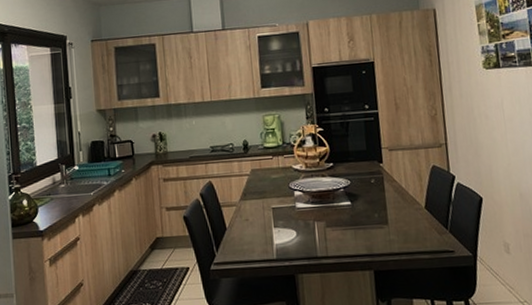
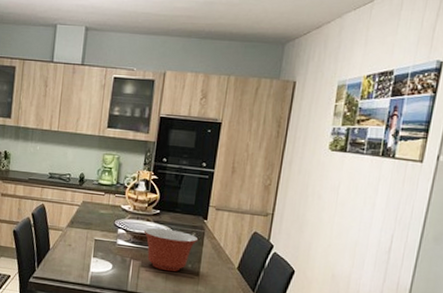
mixing bowl: none [321,180,379,226] -> present [143,228,199,272]

